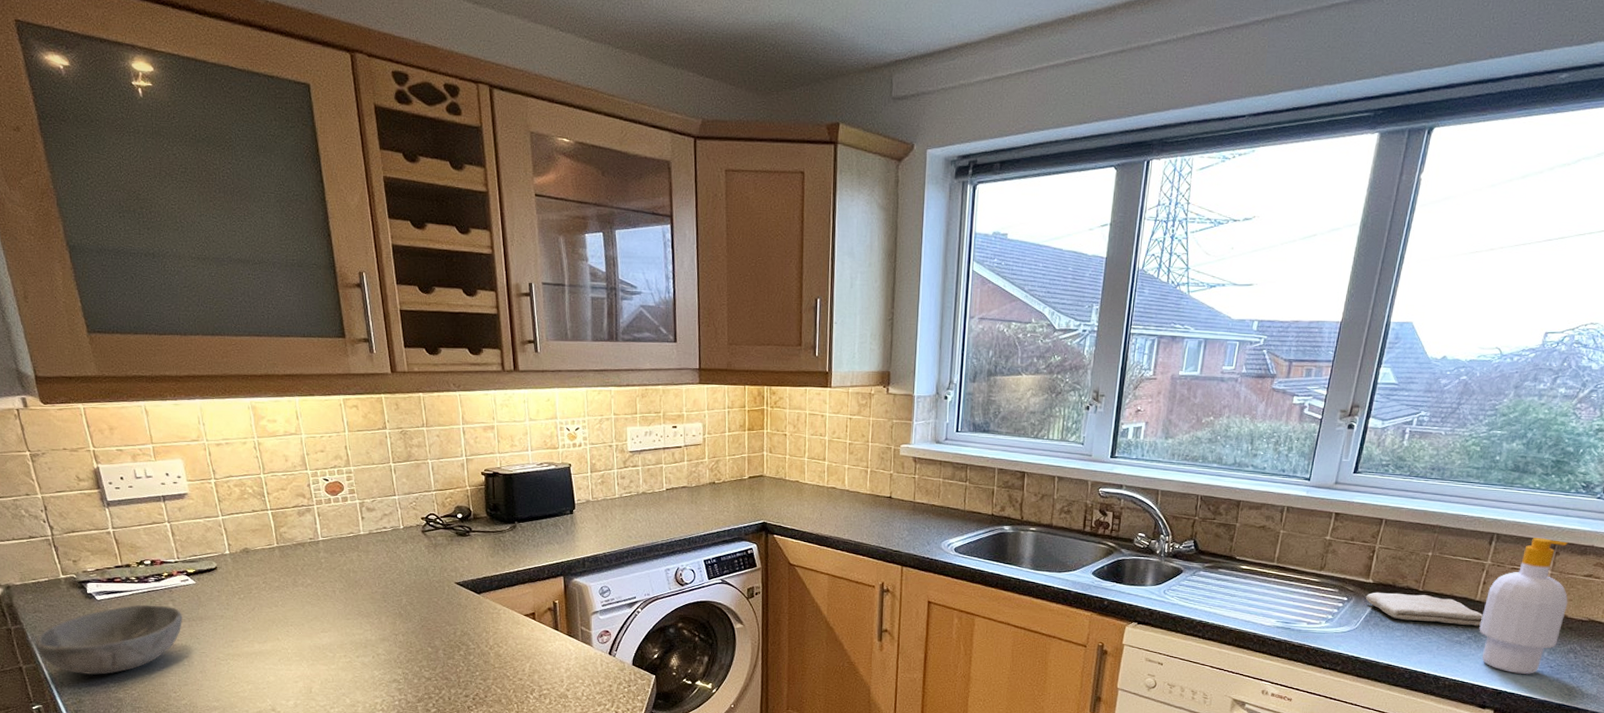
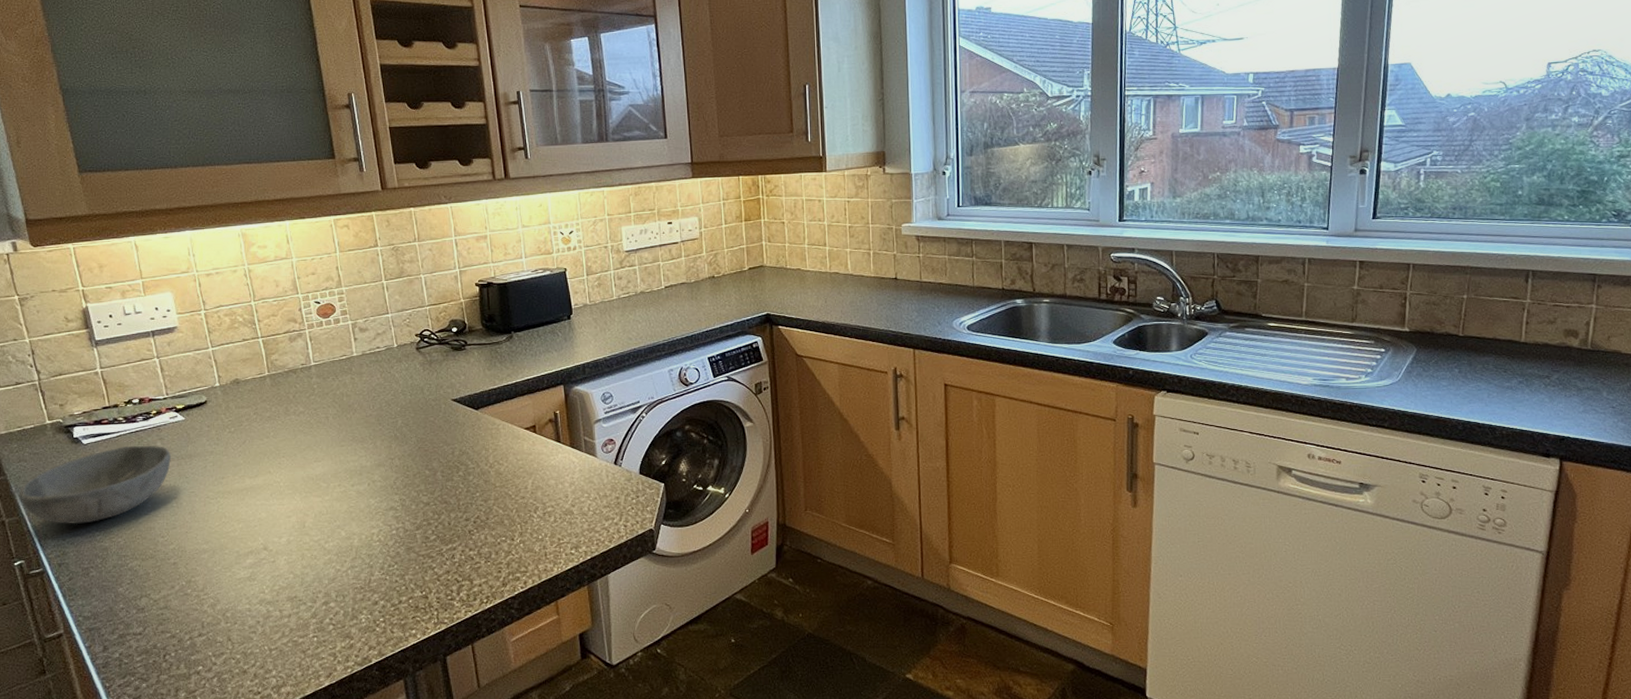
washcloth: present [1365,592,1484,627] -> none [1404,339,1532,370]
soap bottle: present [1479,538,1568,674] -> none [1529,271,1619,417]

